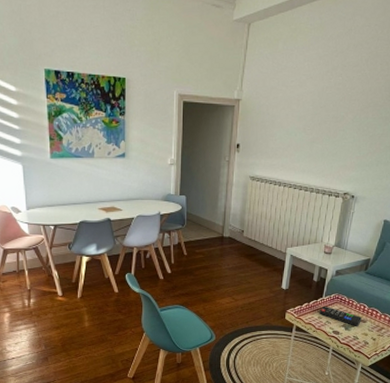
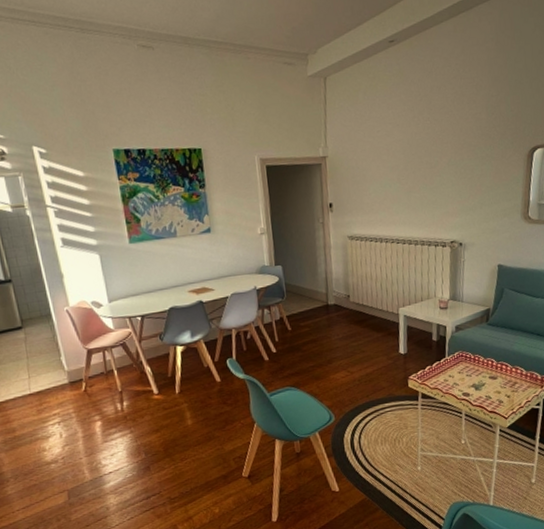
remote control: present [319,306,362,326] -> none [444,366,492,385]

